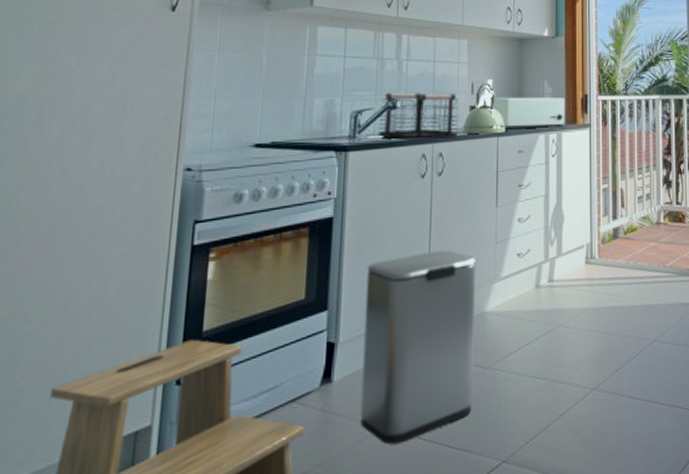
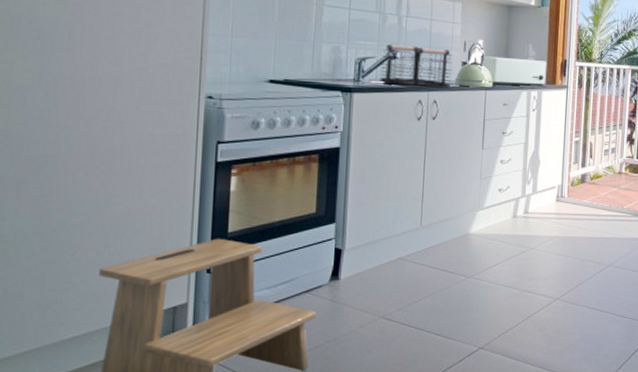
pedal bin: present [360,250,476,445] -> none [363,181,463,330]

